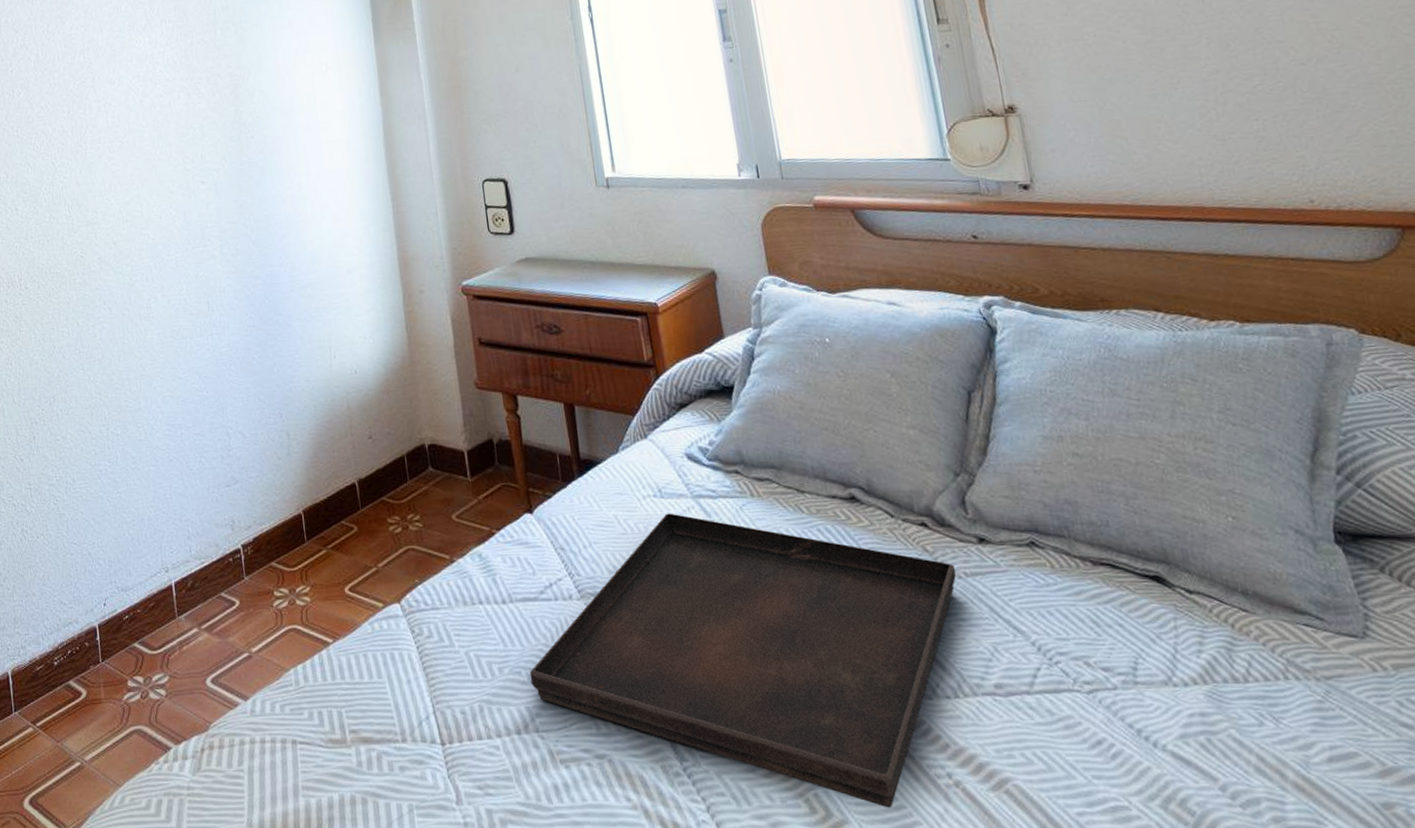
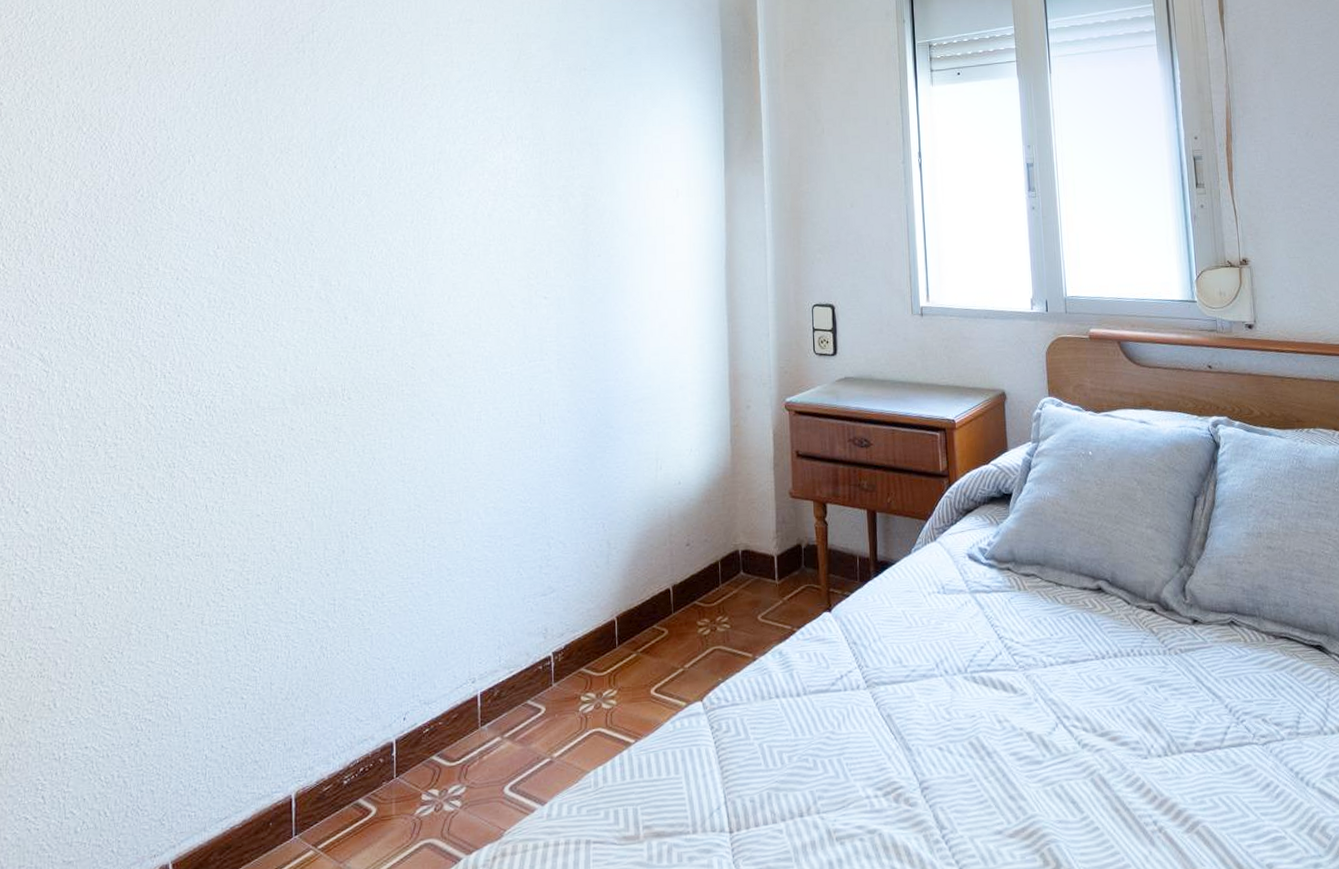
serving tray: present [529,513,956,808] -> none [816,607,1173,856]

